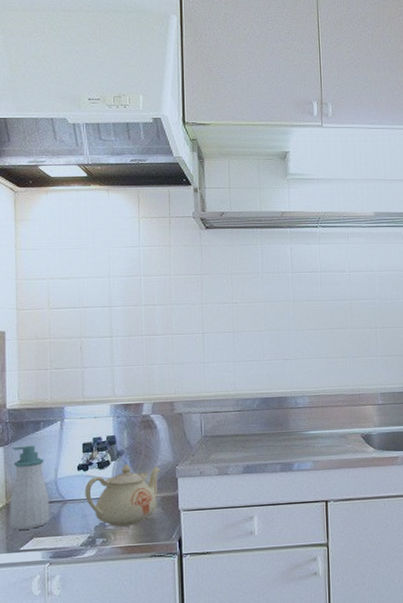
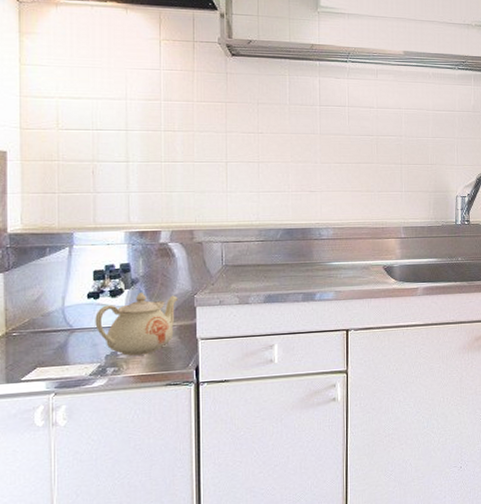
soap bottle: present [10,445,50,530] -> none [10,272,56,360]

